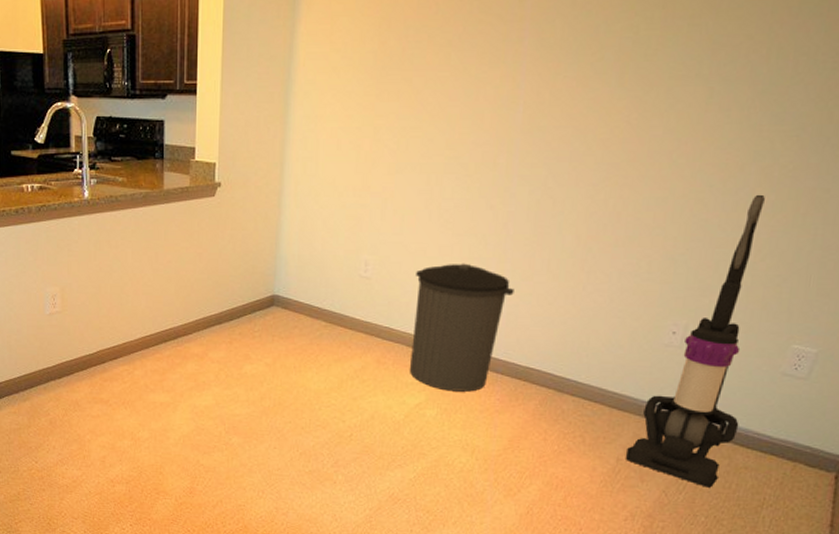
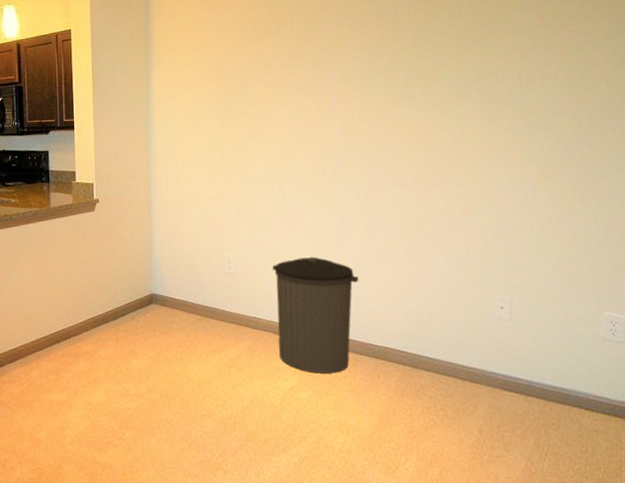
vacuum cleaner: present [625,194,765,488] -> none [486,186,580,453]

